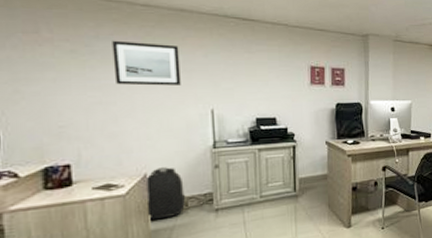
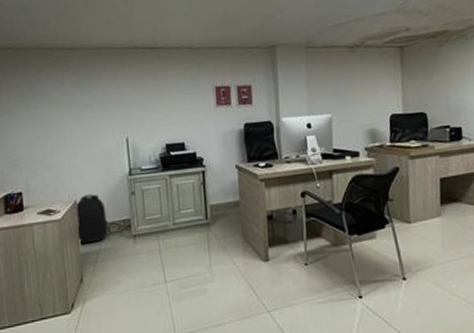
wall art: present [112,40,181,86] -> none [48,80,100,121]

